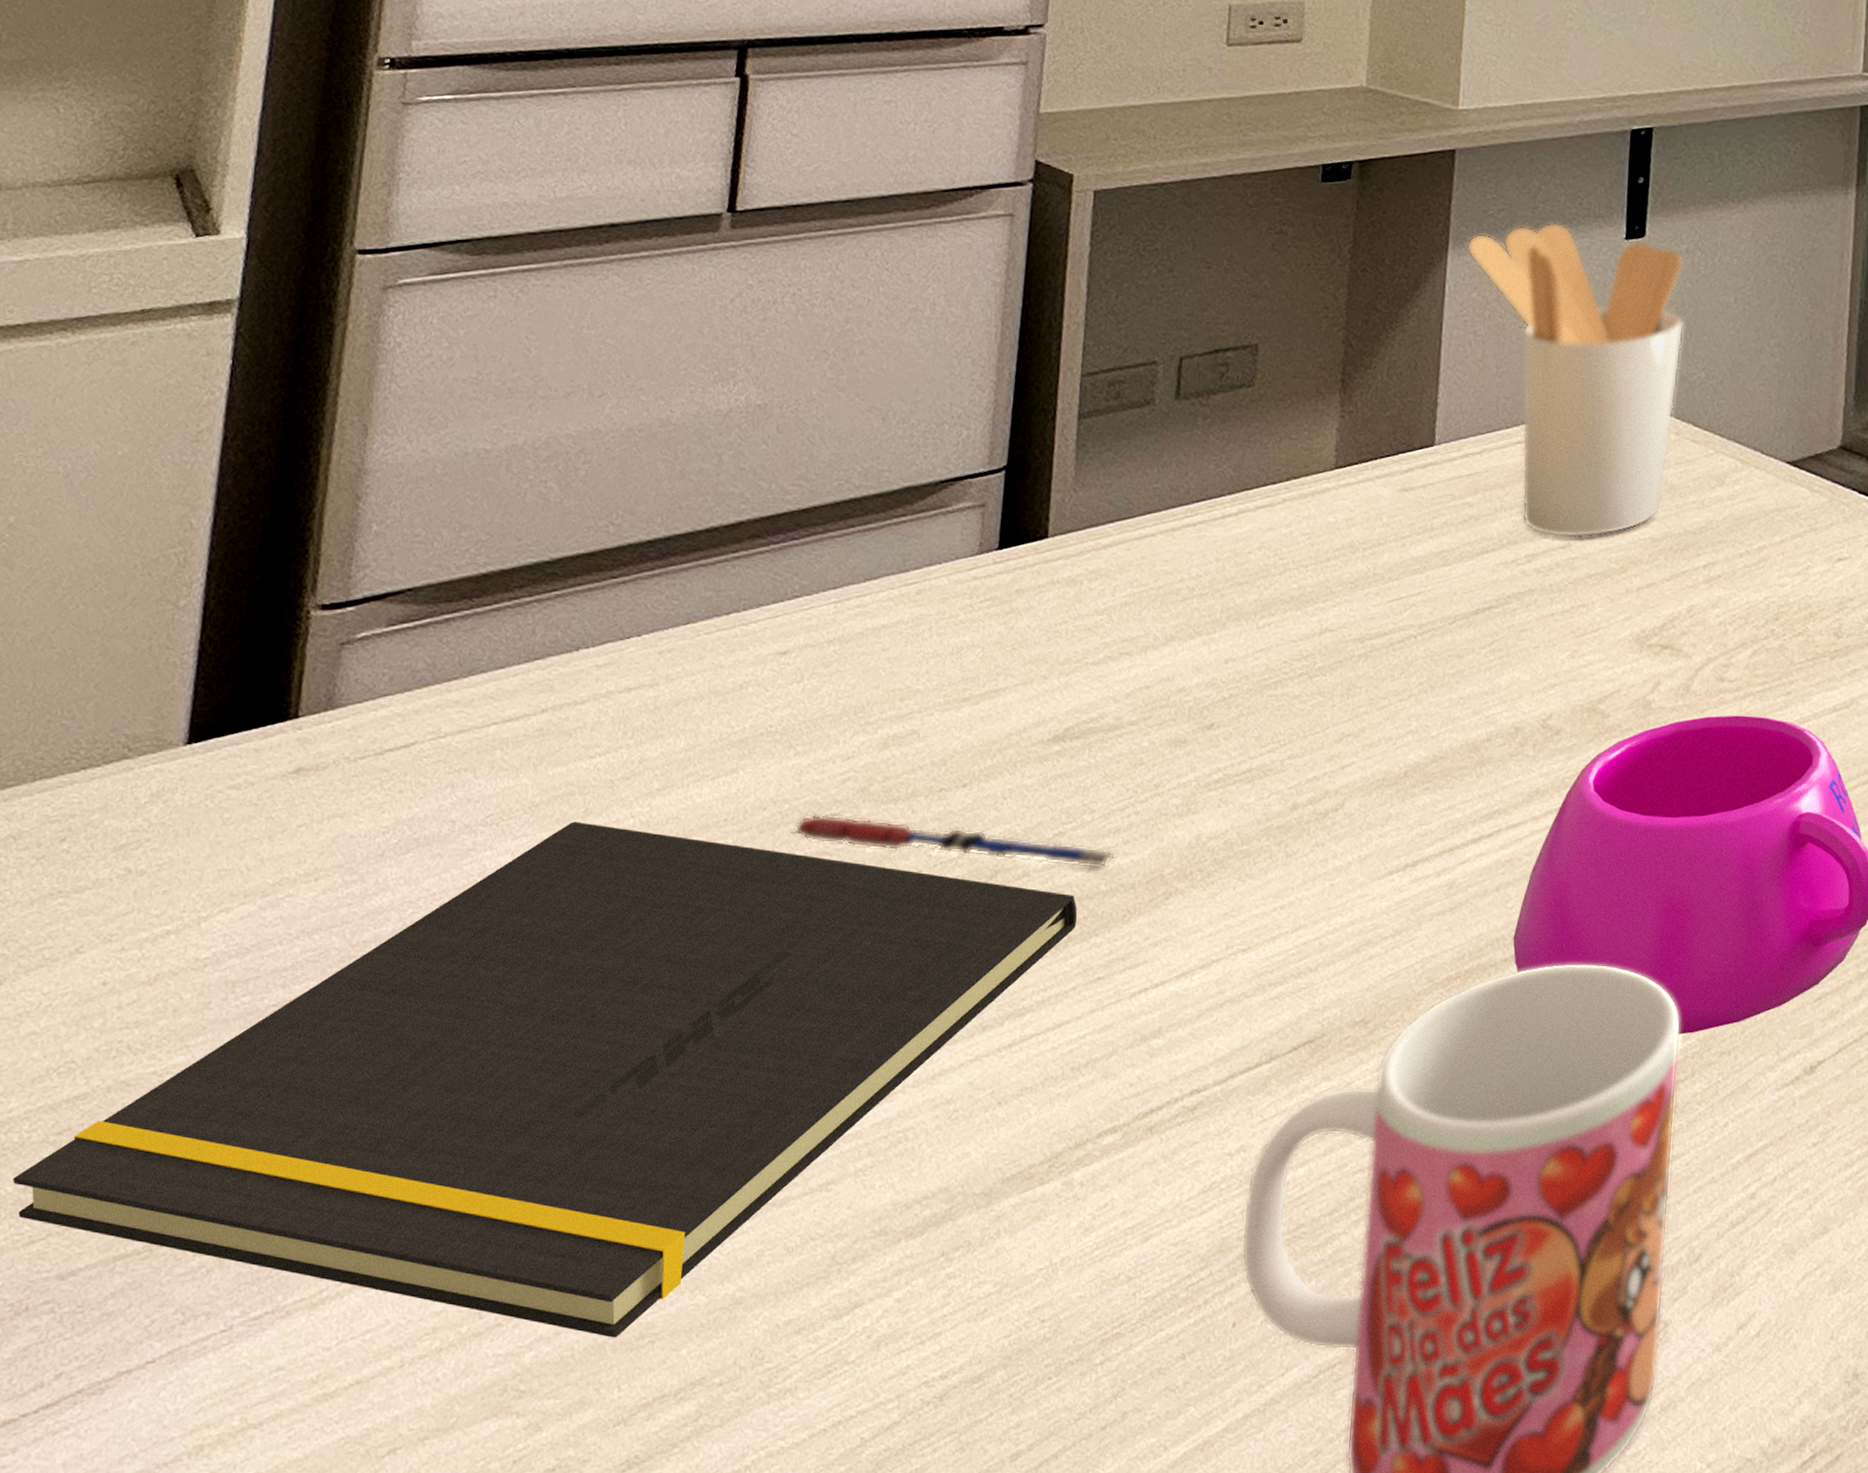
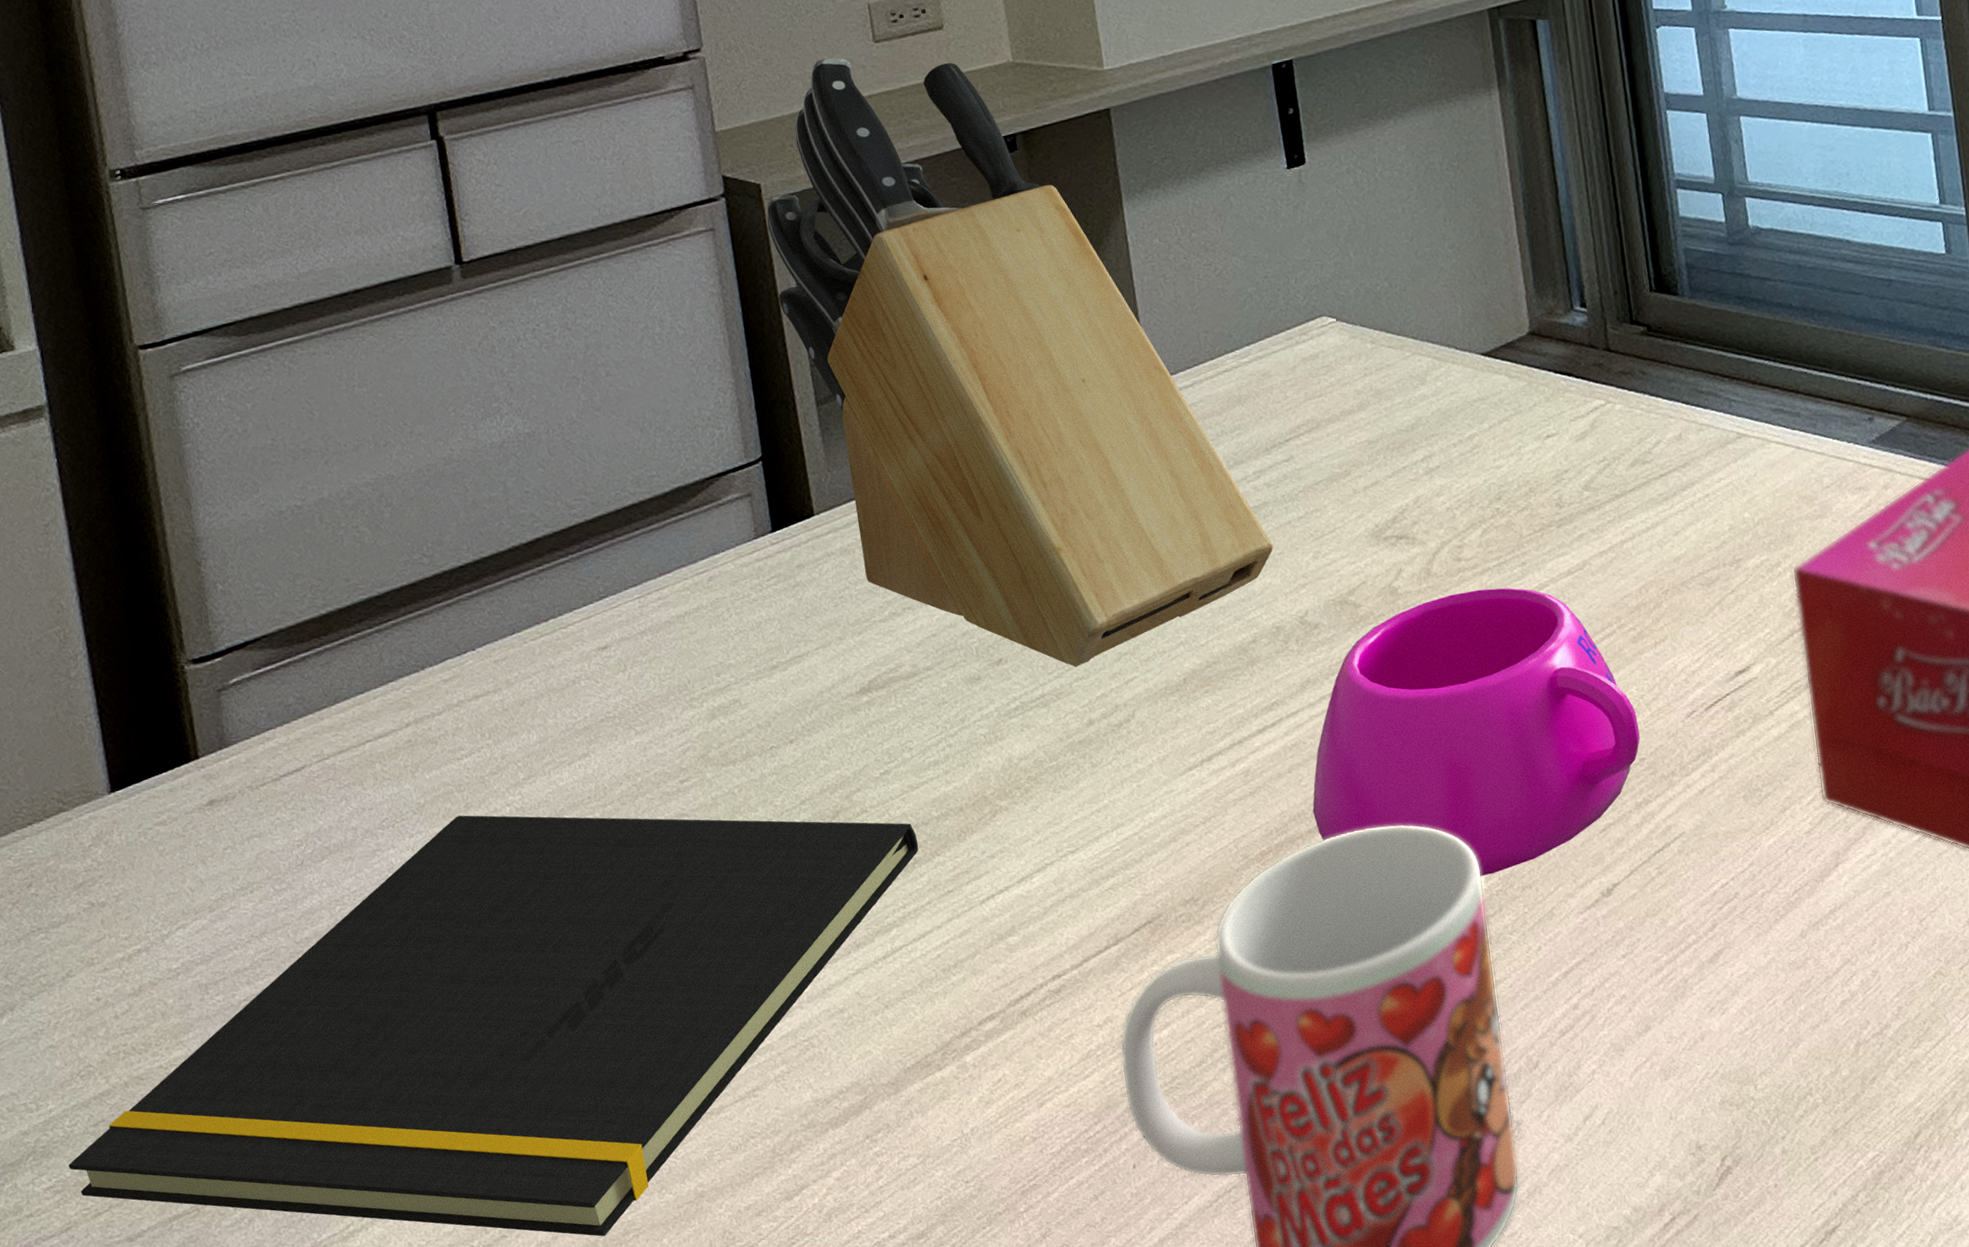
pen: present [791,814,1119,869] -> none [649,778,942,807]
knife block: none [1064,53,1530,744] -> present [766,57,1273,668]
utensil holder: present [1466,222,1684,538] -> none [1139,162,1372,452]

